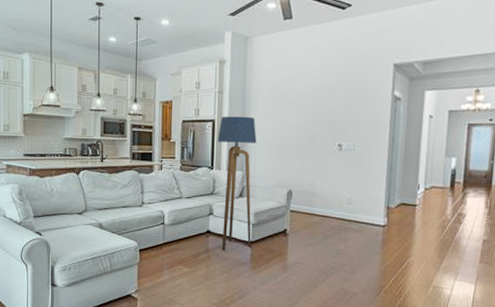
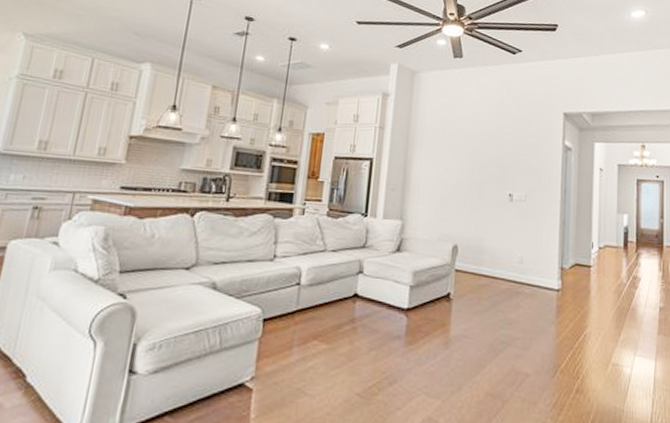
floor lamp: present [217,116,257,251] -> none [371,154,420,321]

